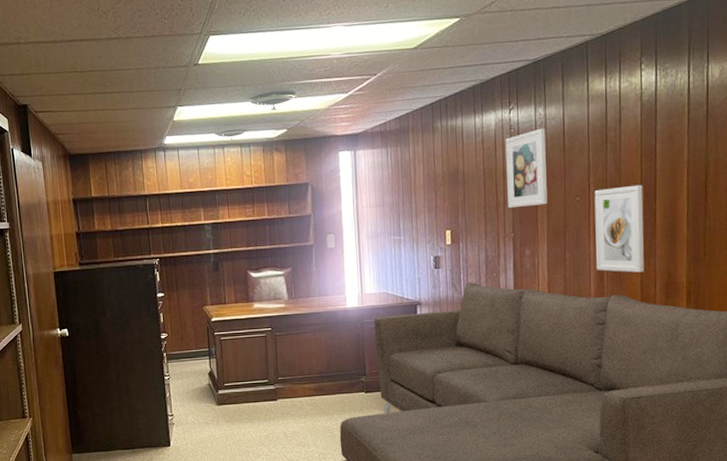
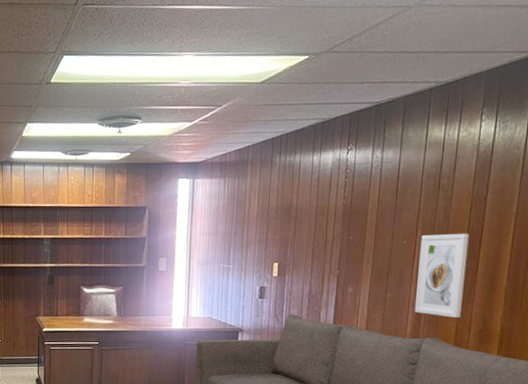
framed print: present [505,127,548,209] -> none [335,170,381,247]

